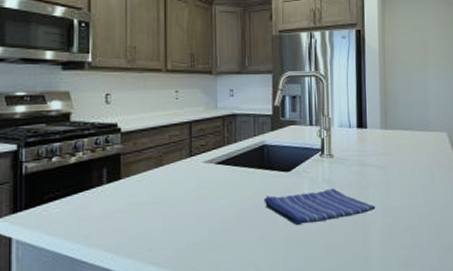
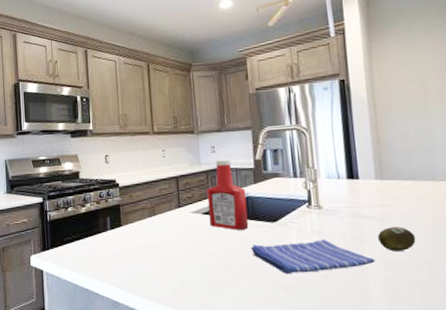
ketchup bottle: none [222,104,263,181] -> present [207,159,249,230]
fruit: none [380,174,410,198] -> present [378,227,416,251]

